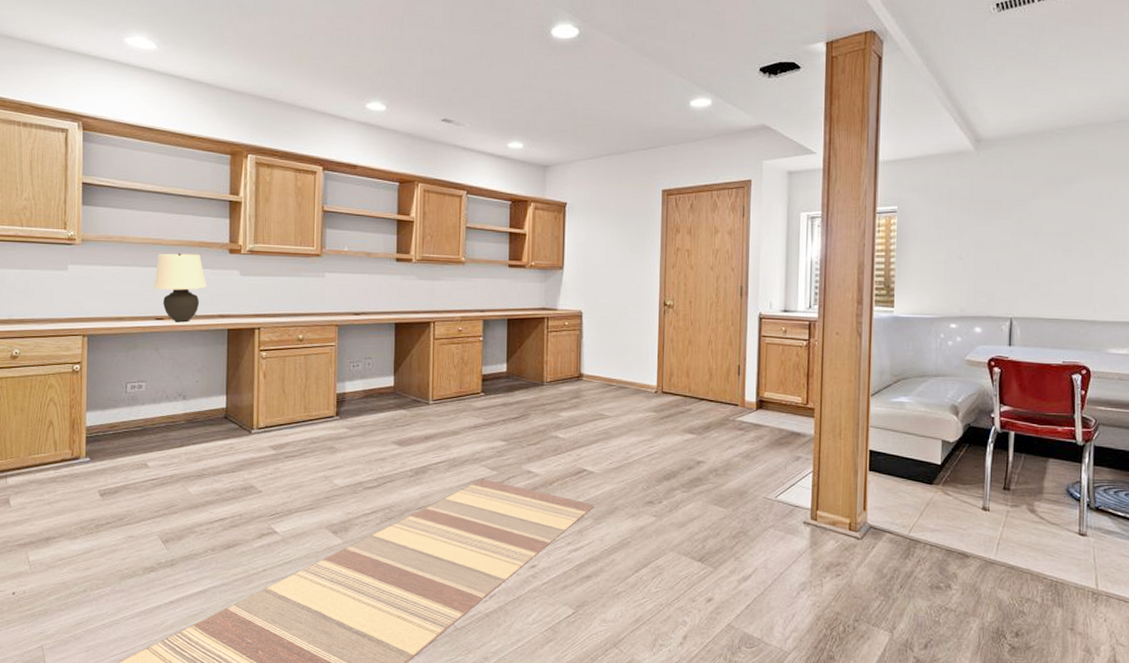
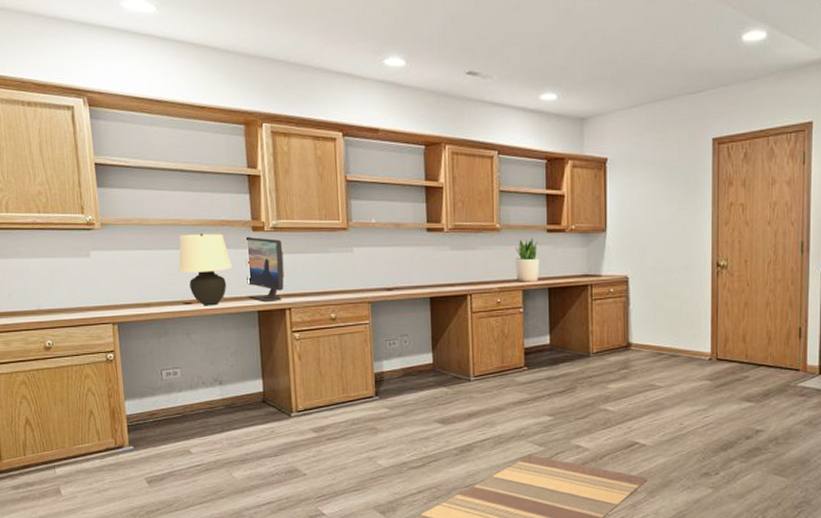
computer monitor: none [220,259,257,322] -> present [246,237,285,303]
planter: none [477,271,500,313] -> present [515,237,540,282]

